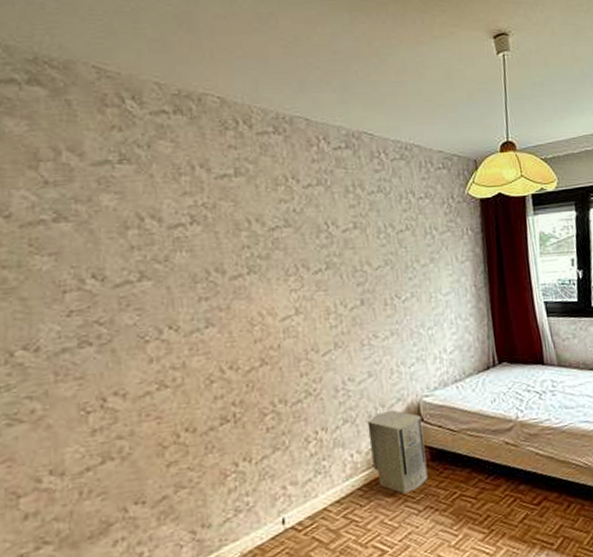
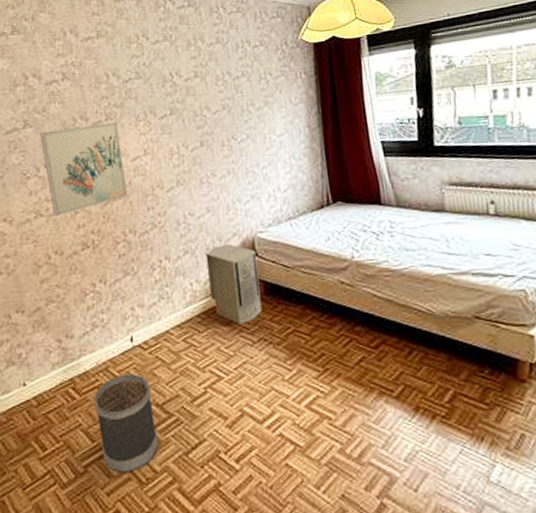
wall art: none [161,276,276,388] -> present [40,121,128,217]

